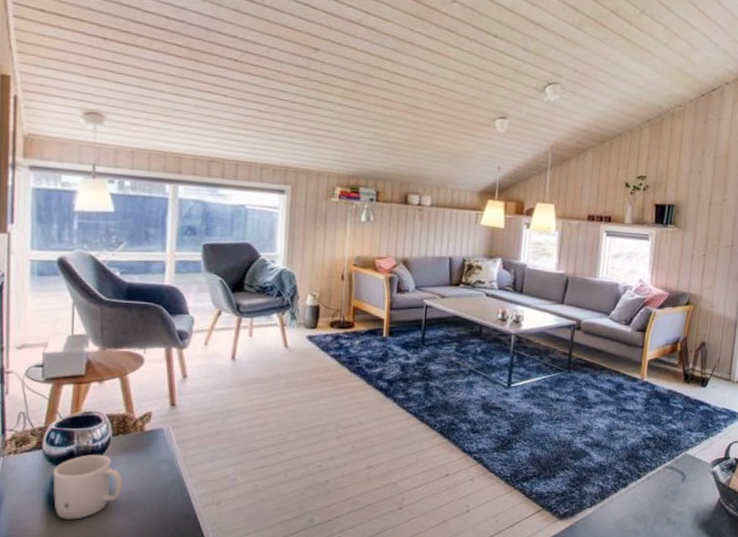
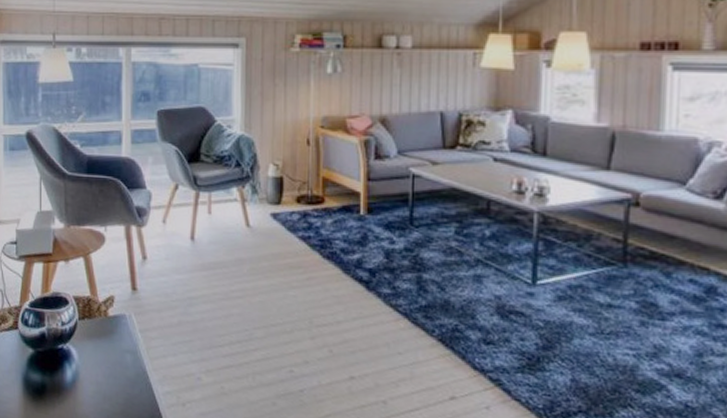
mug: present [52,455,123,520] -> none [28,338,90,407]

